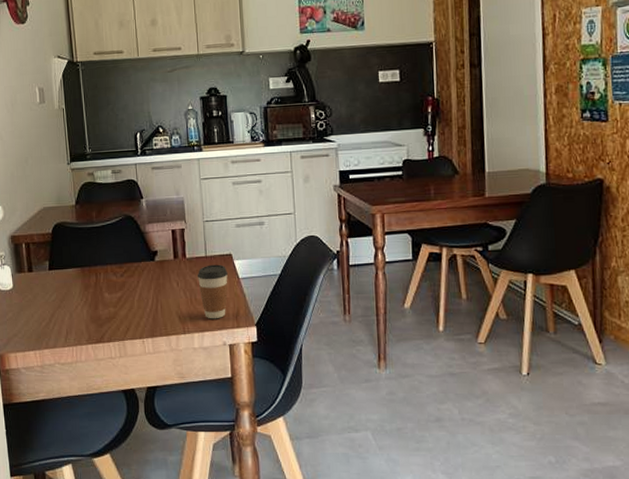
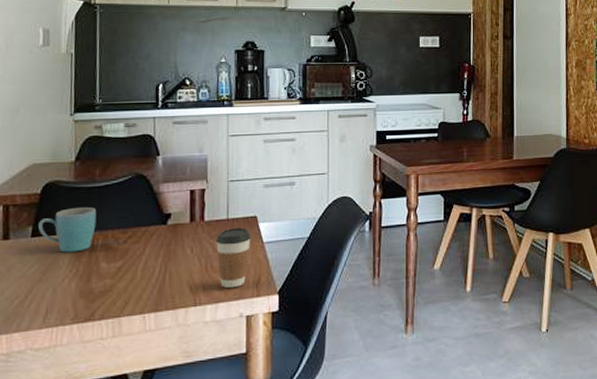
mug: none [53,245,98,284] -> present [38,207,97,253]

